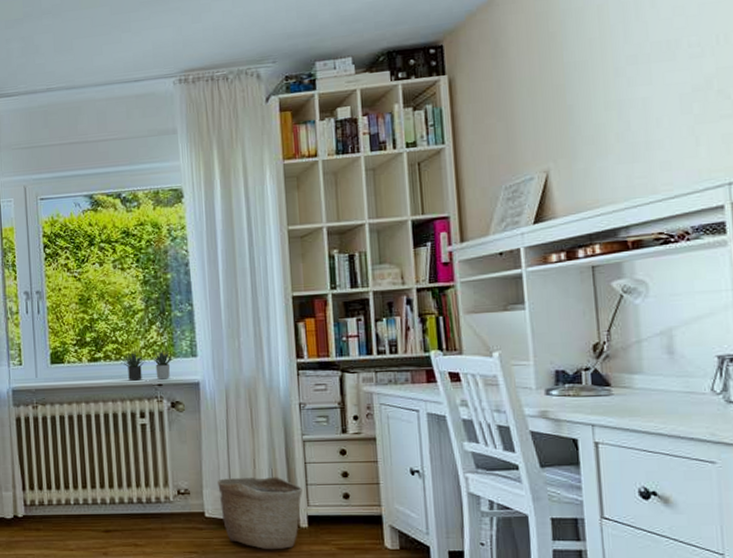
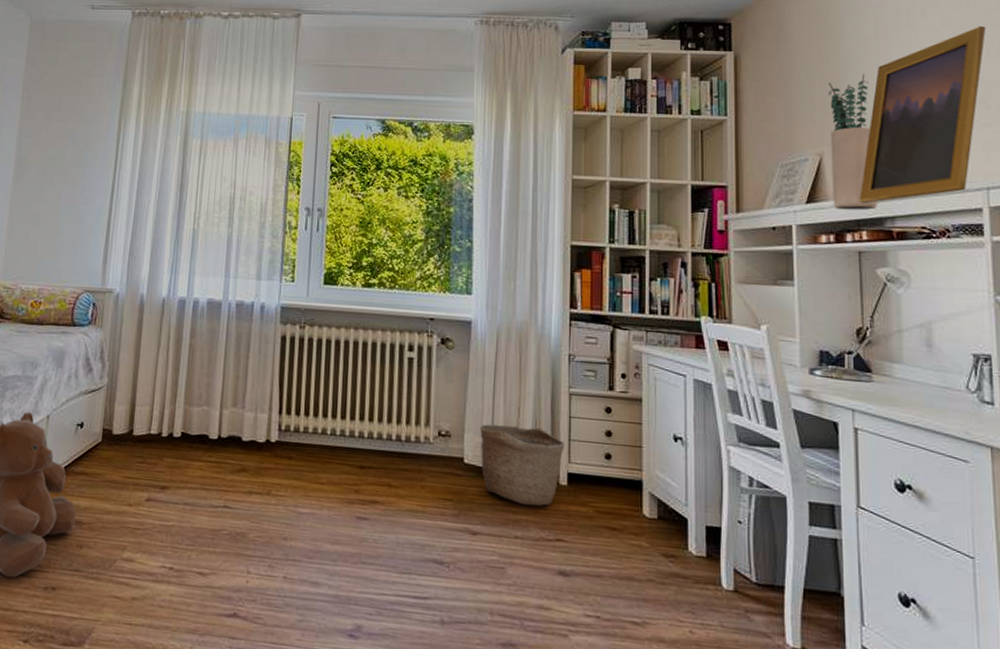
succulent plant: present [121,348,177,381] -> none [395,281,451,314]
vase: none [551,79,611,226] -> present [828,74,879,211]
picture frame: none [590,9,724,217] -> present [860,26,986,204]

